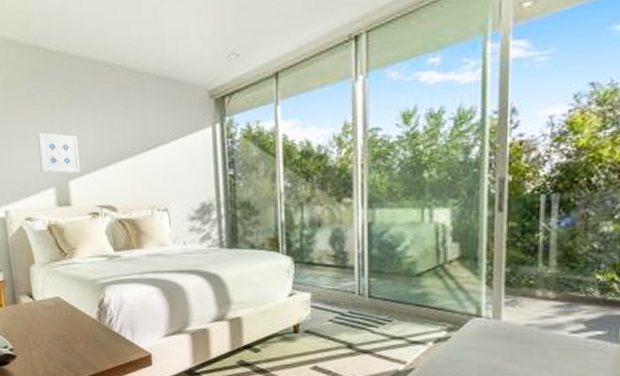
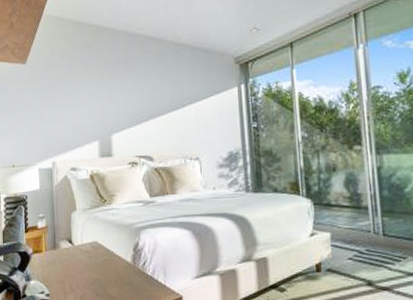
wall art: present [37,133,81,173] -> none [86,94,122,128]

